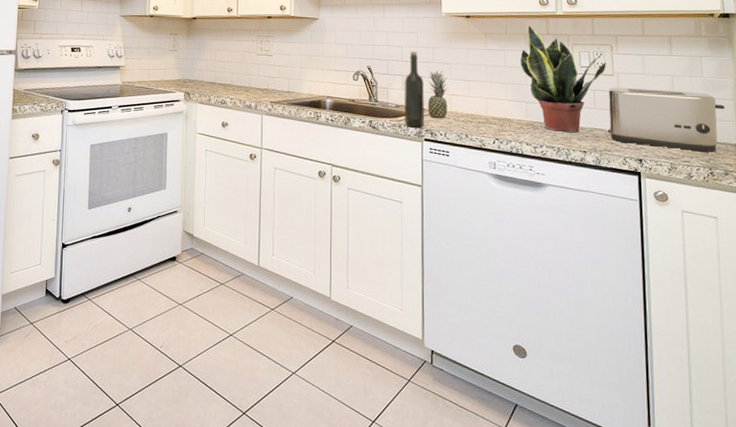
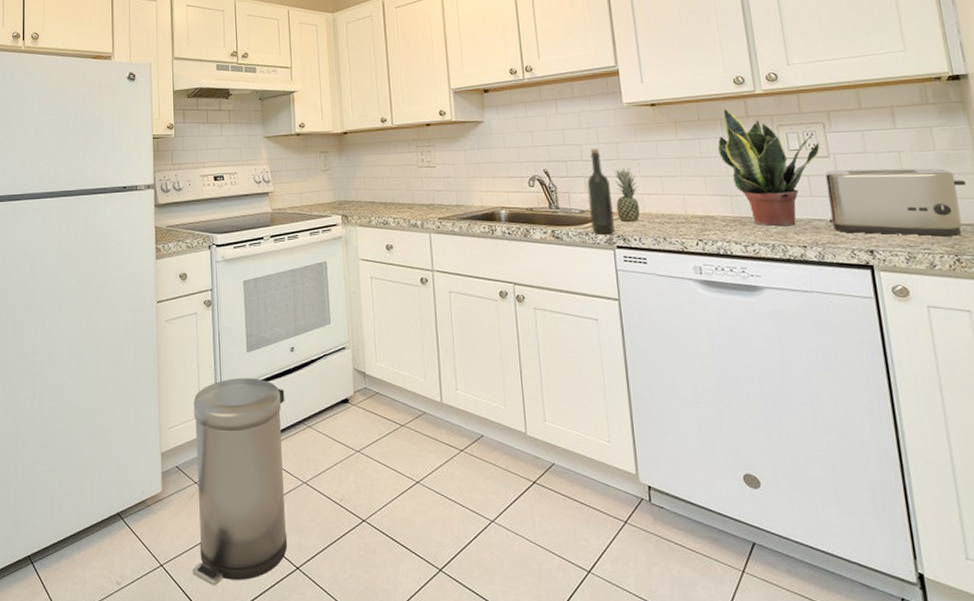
pedal bin: none [21,232,119,416] -> present [192,378,288,585]

